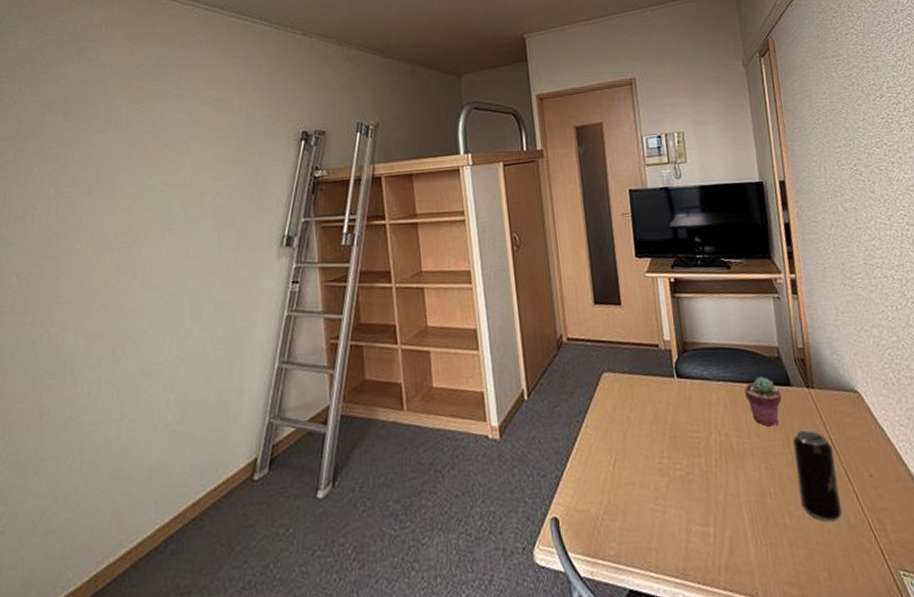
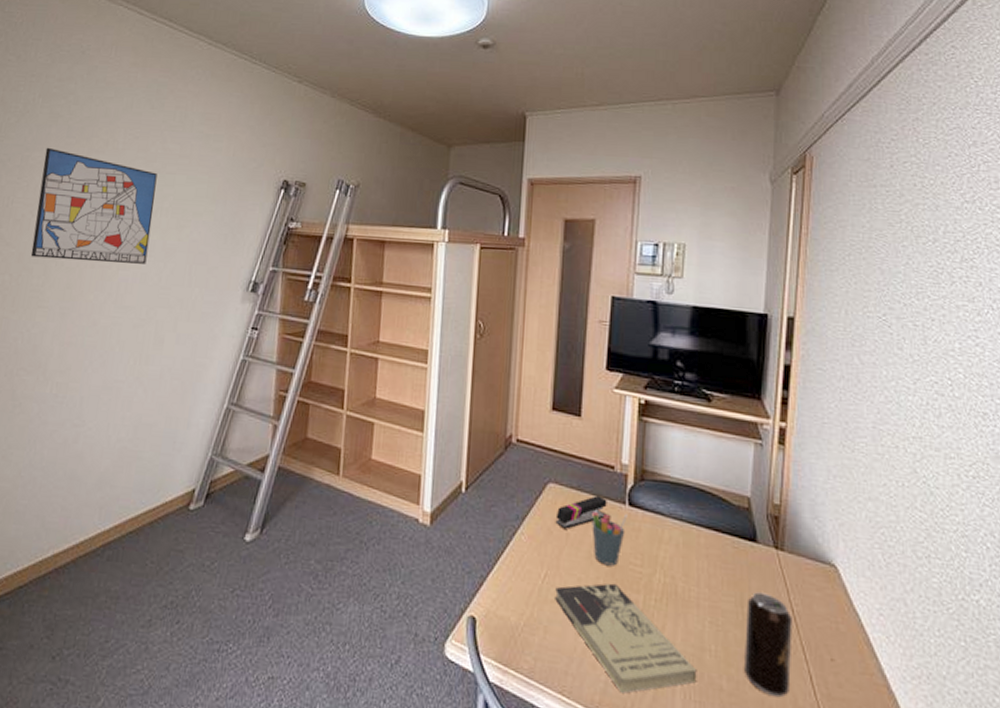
wall art: none [38,135,170,253] -> present [30,147,158,264]
stapler: none [614,375,659,413] -> present [555,496,607,529]
book: none [626,453,765,555] -> present [555,583,697,694]
pen holder: none [646,386,679,438] -> present [592,512,628,566]
potted succulent: present [744,376,782,427] -> none [702,525,743,581]

